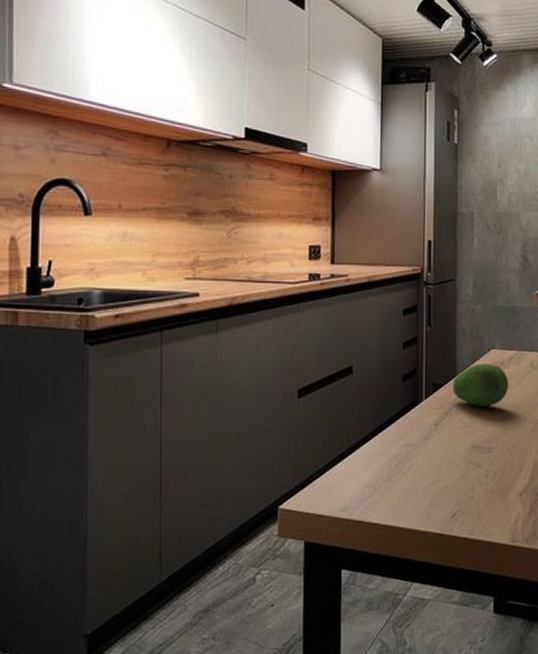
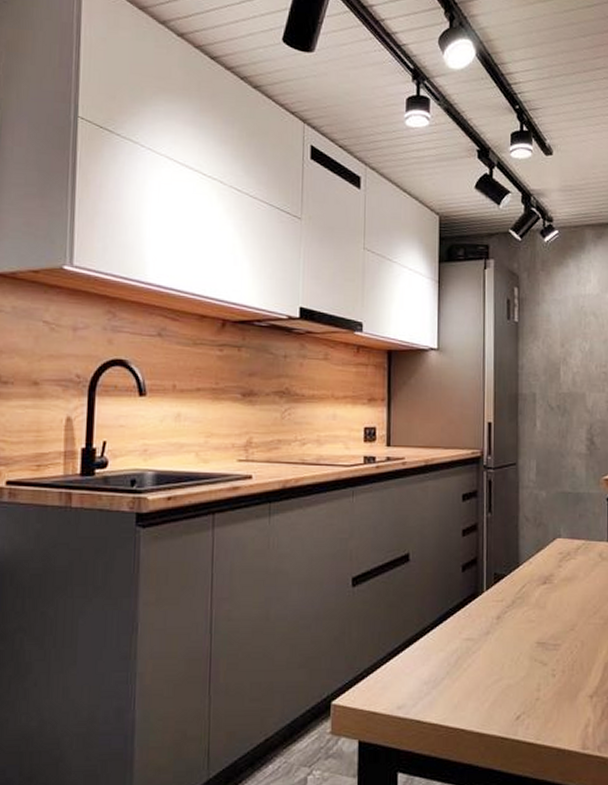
fruit: present [453,363,508,408] -> none [515,552,575,601]

